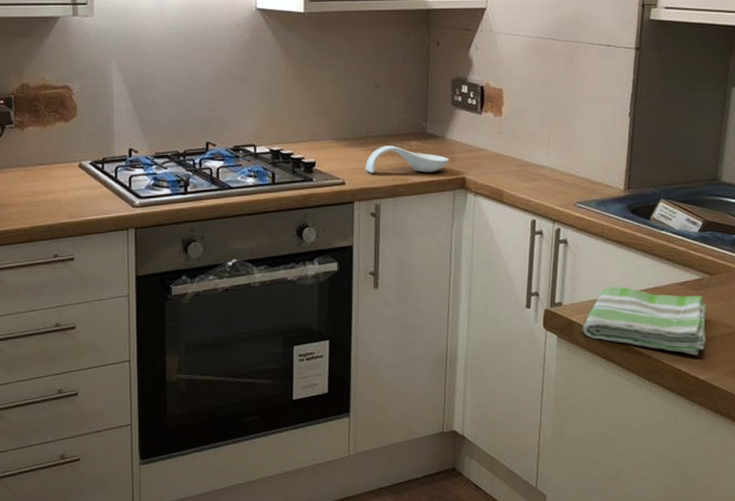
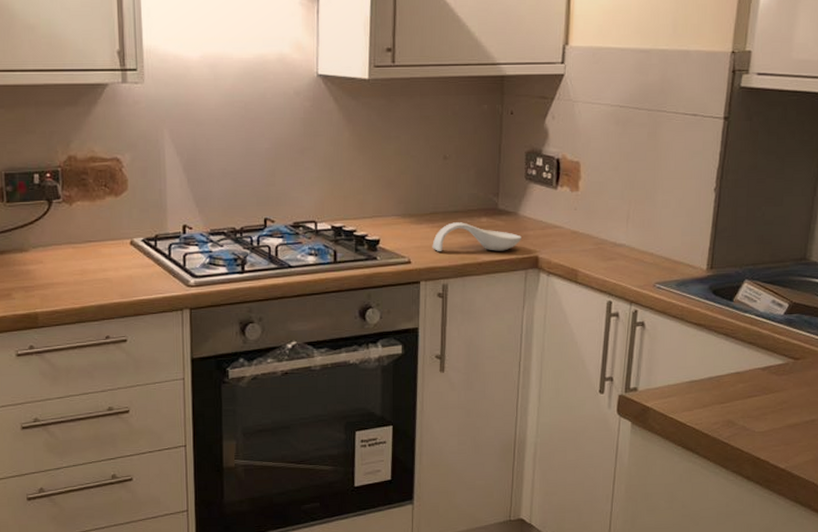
dish towel: present [582,286,707,355] -> none [658,371,790,443]

